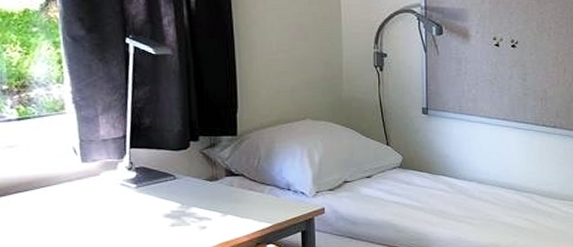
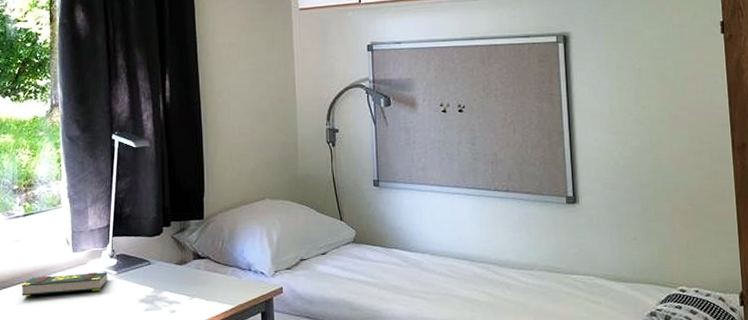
book: none [18,184,126,206] -> present [21,272,108,296]

